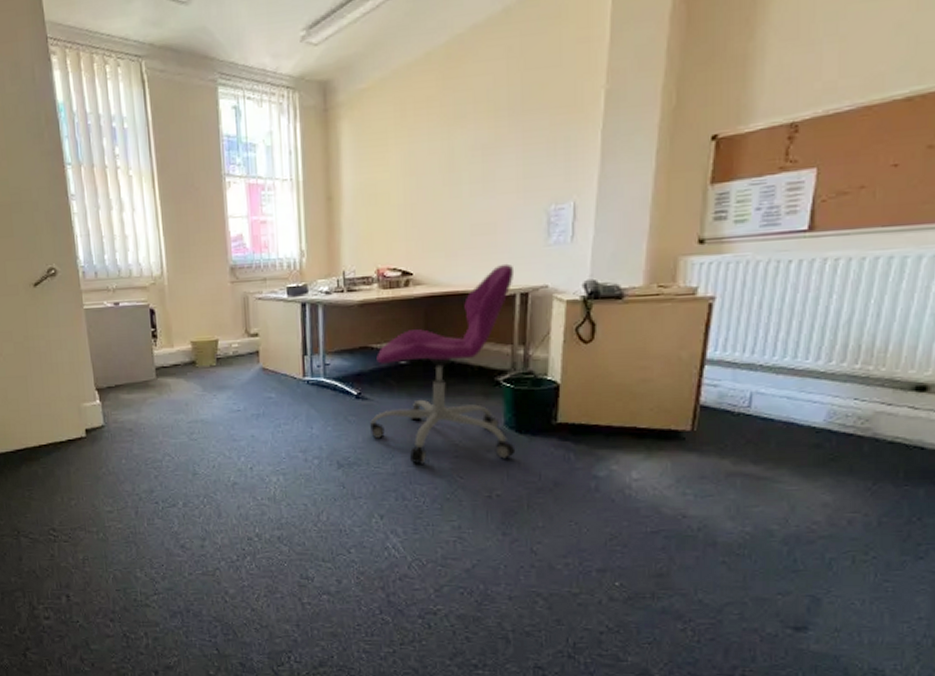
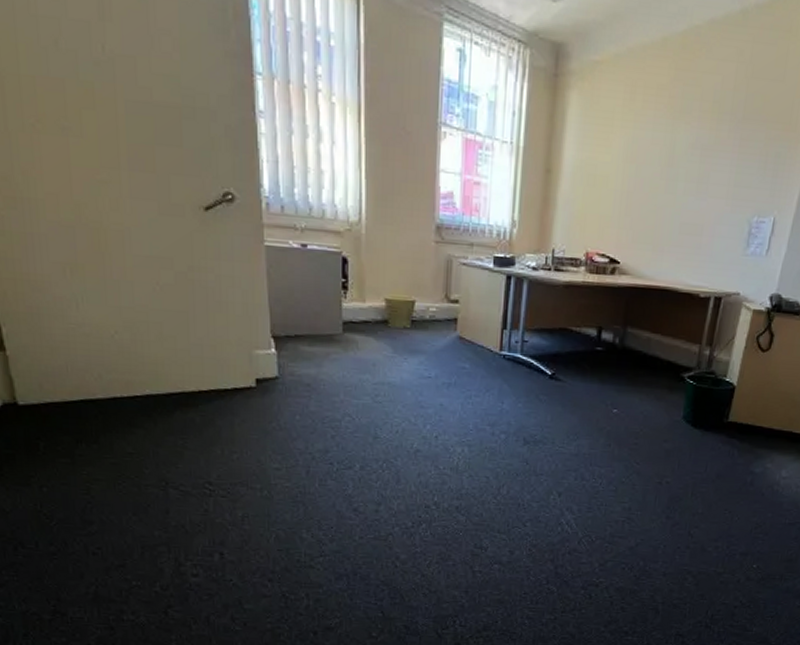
office chair: present [370,263,516,464] -> none [559,266,713,450]

